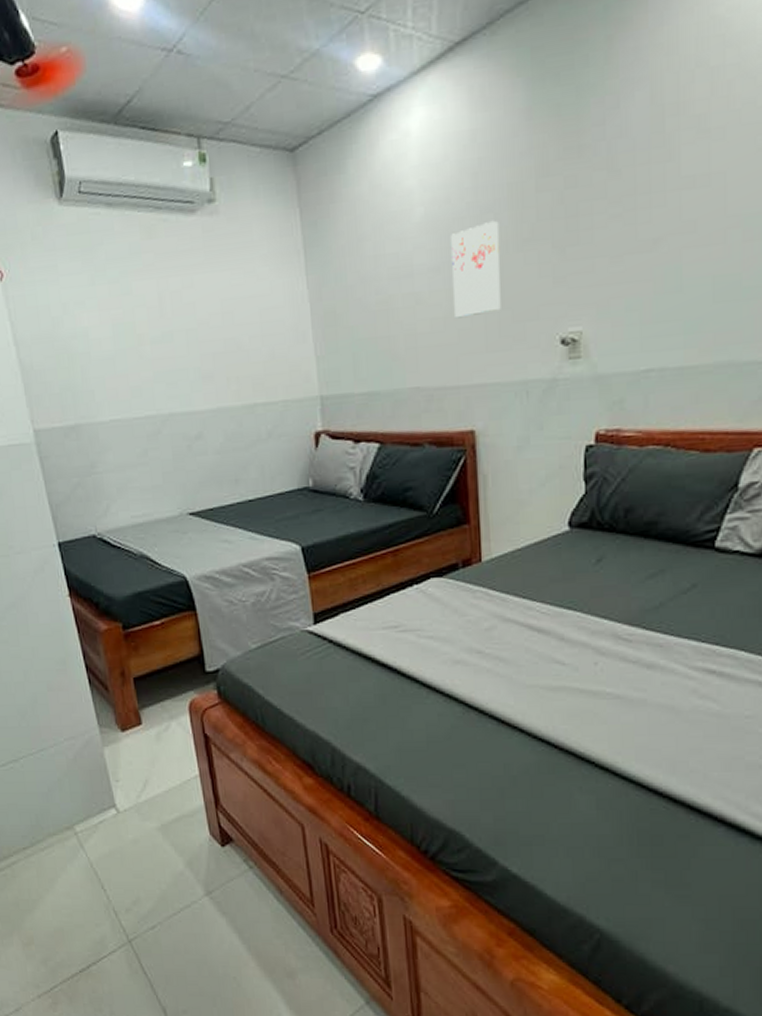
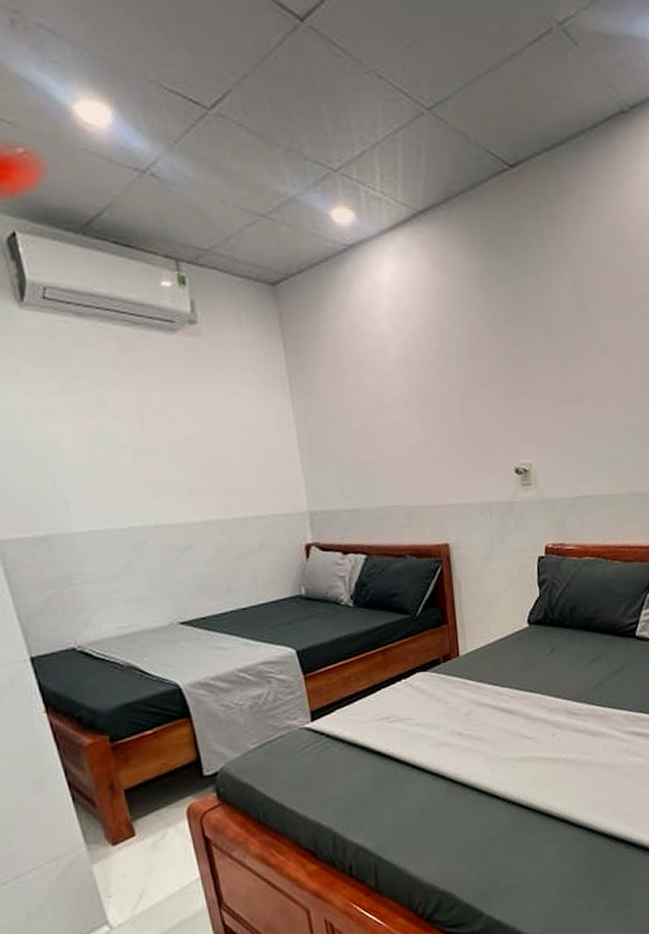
wall art: present [451,220,501,319] -> none [422,366,466,447]

